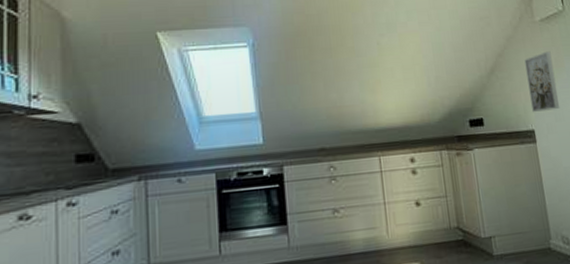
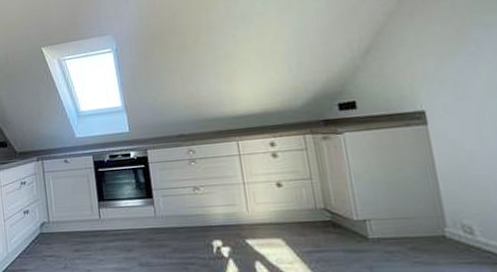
wall art: present [524,51,560,113] -> none [412,21,464,93]

